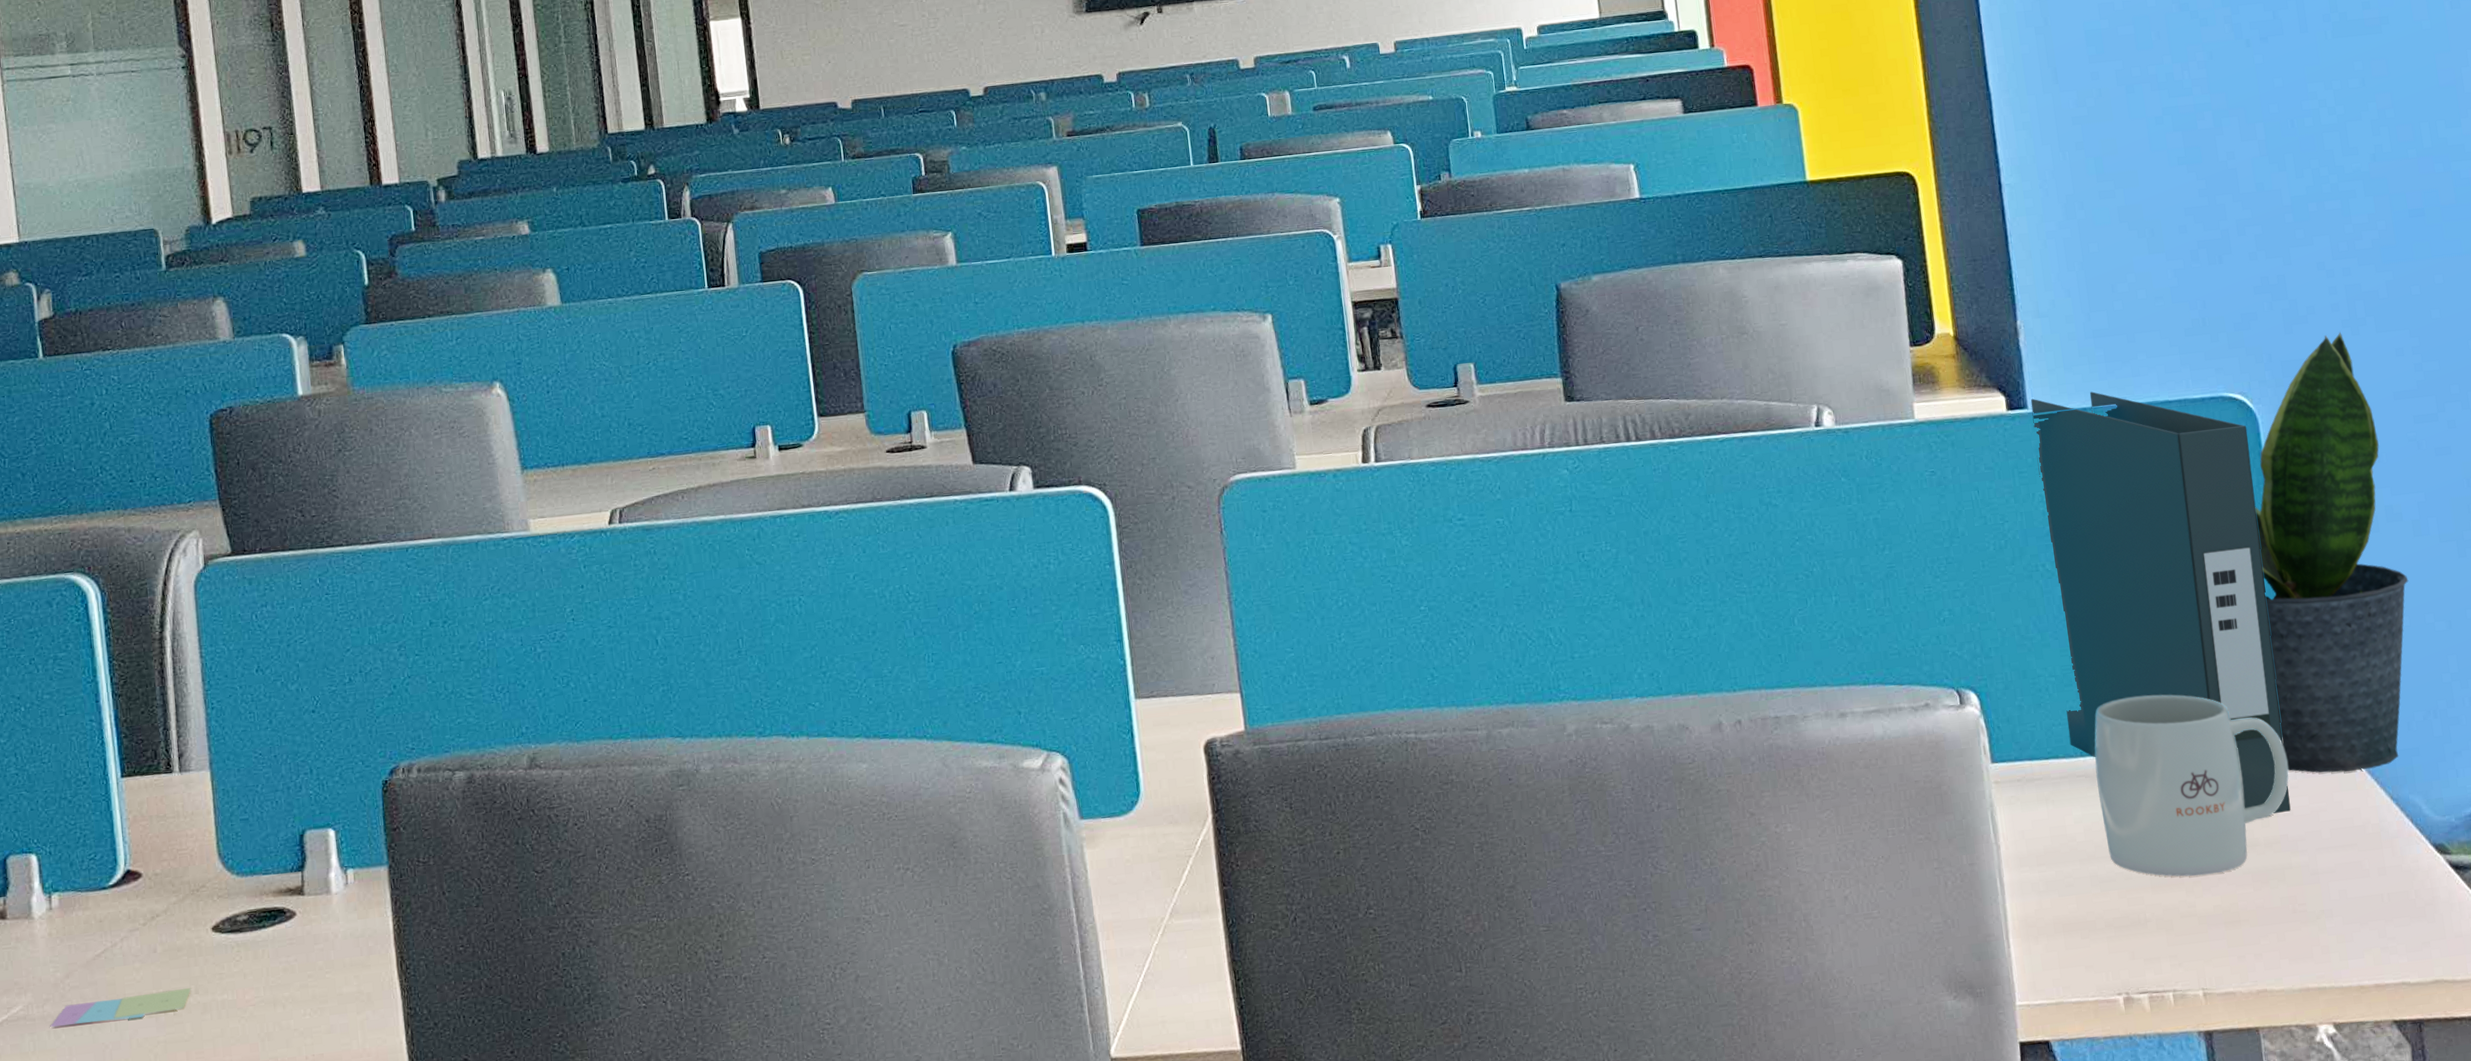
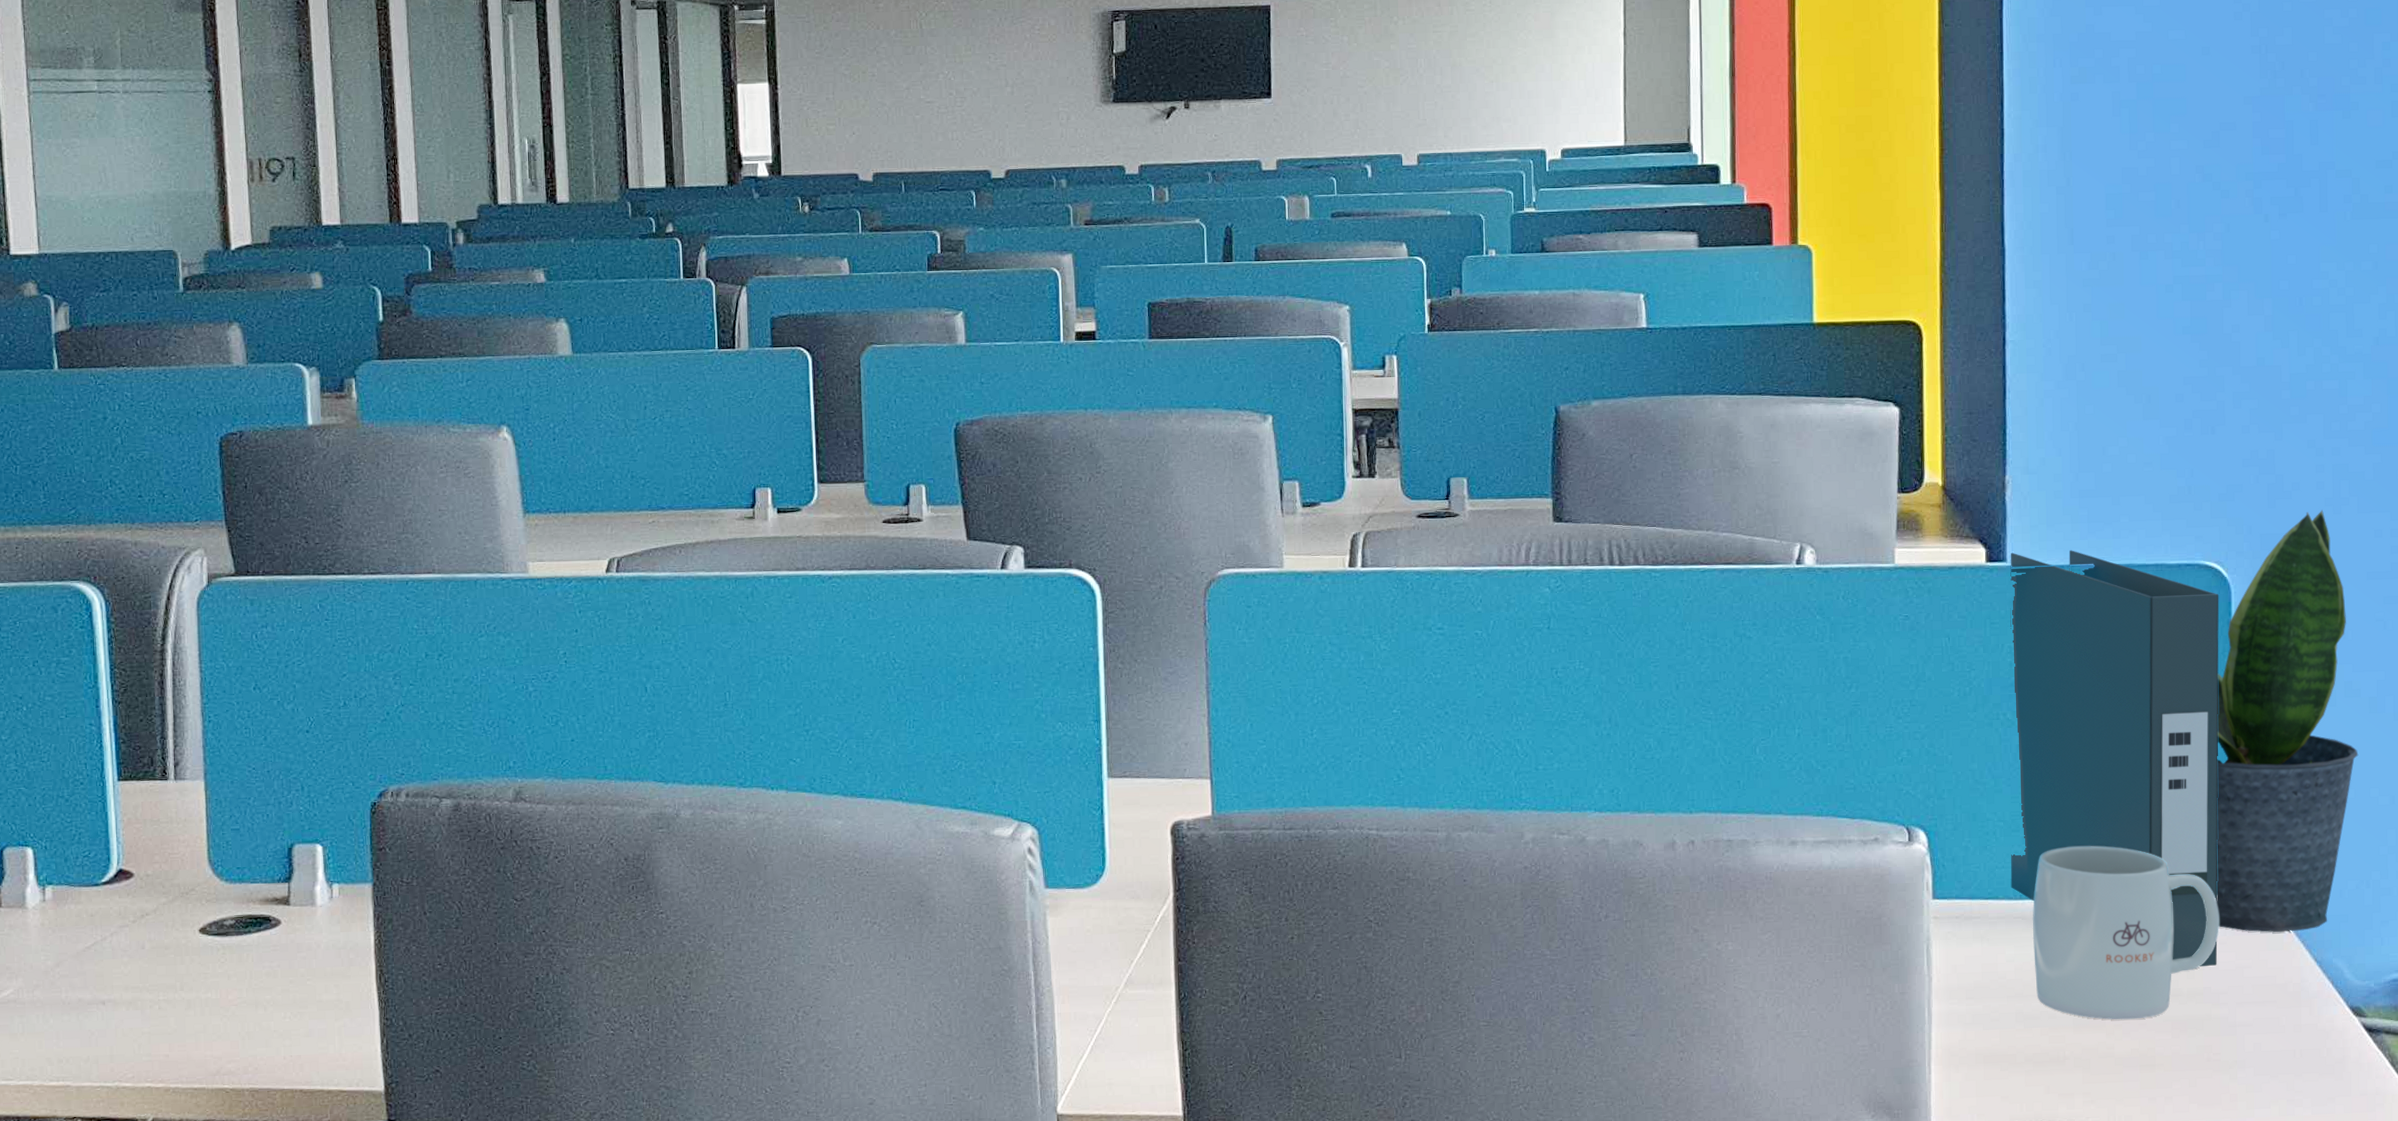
sticky notes: present [50,987,192,1028] -> none [39,984,177,1012]

